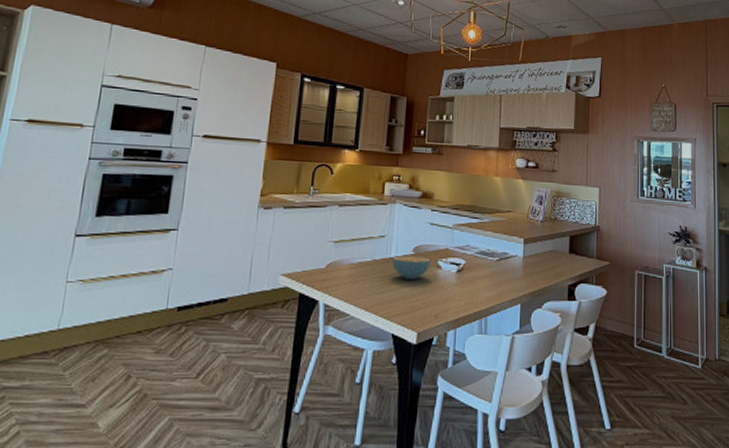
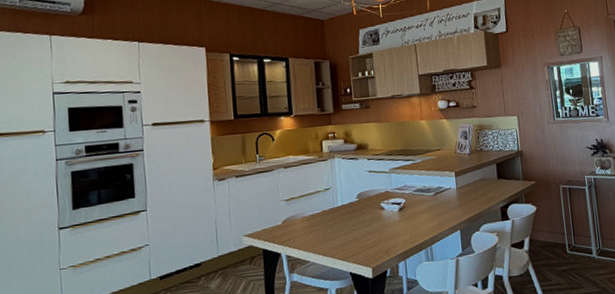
cereal bowl: present [392,256,431,281] -> none [340,202,375,224]

